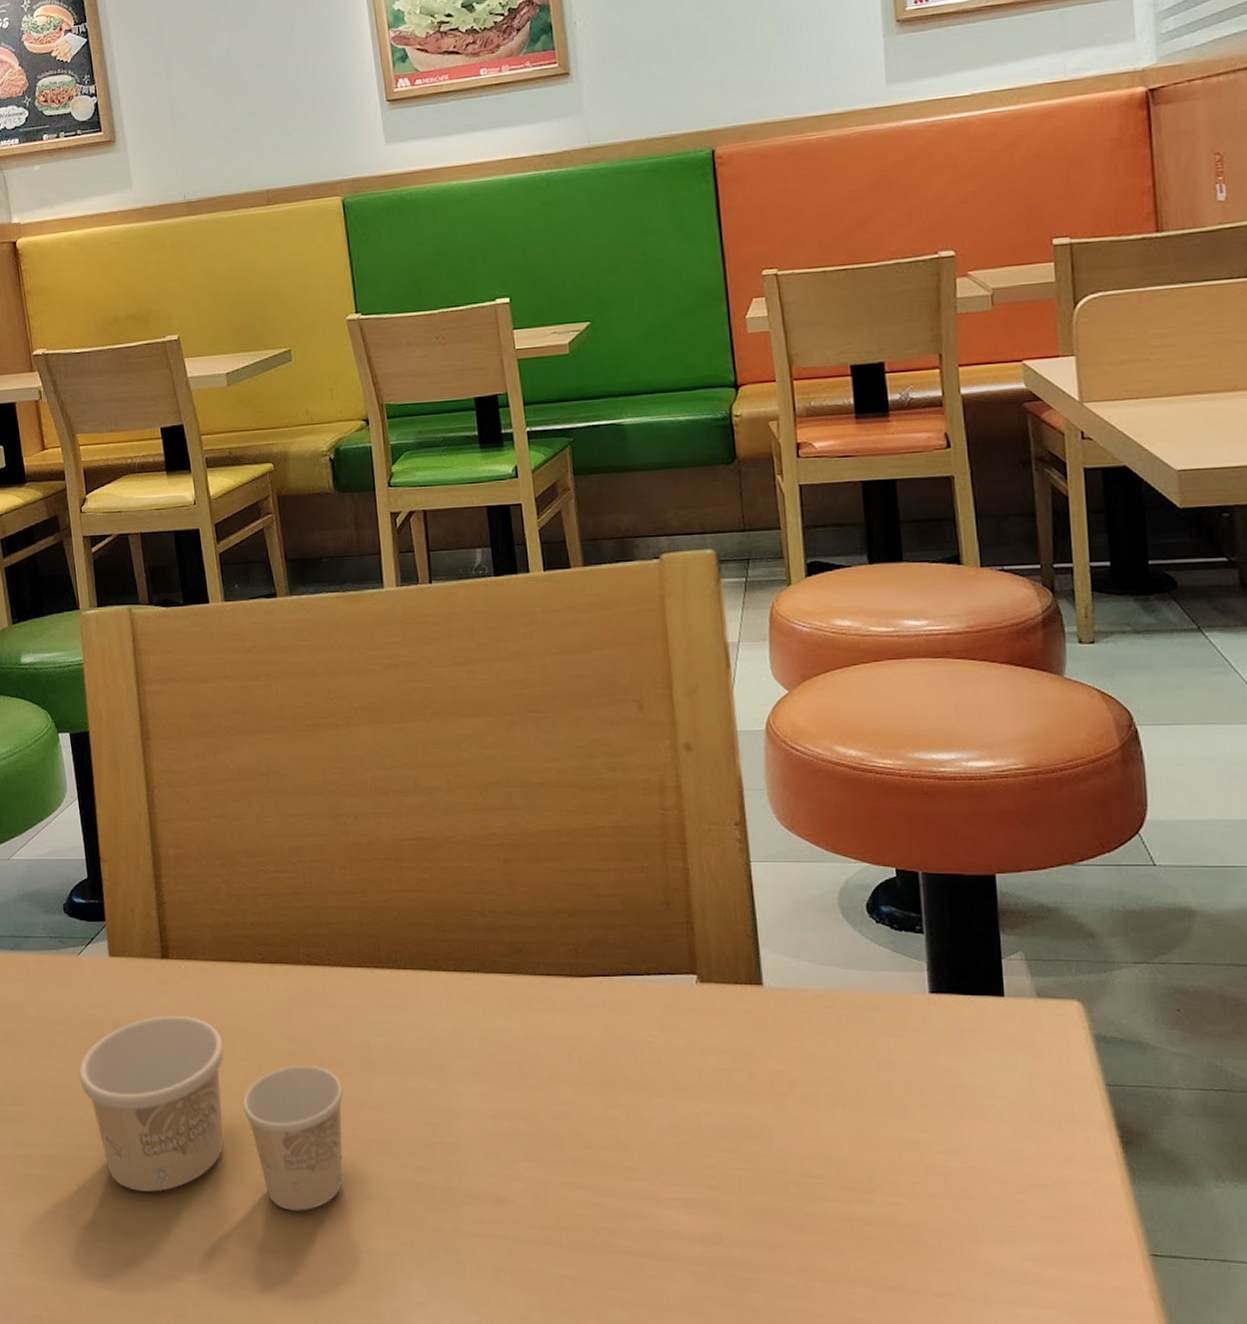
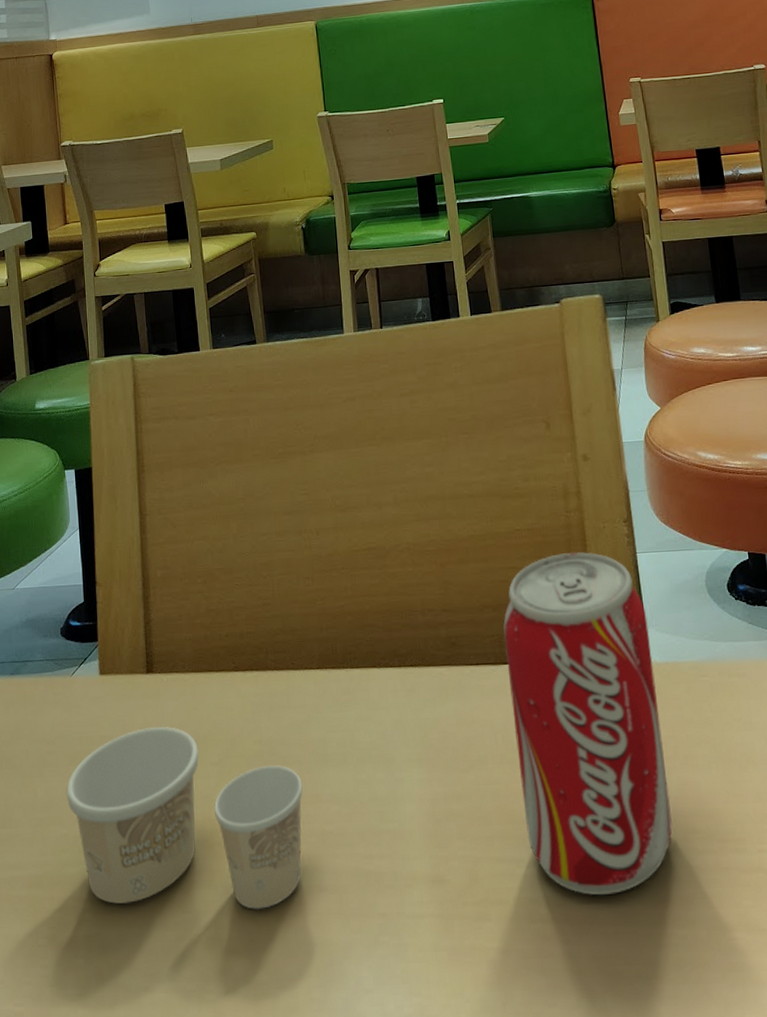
beverage can: none [581,855,784,1234] -> present [503,551,673,896]

